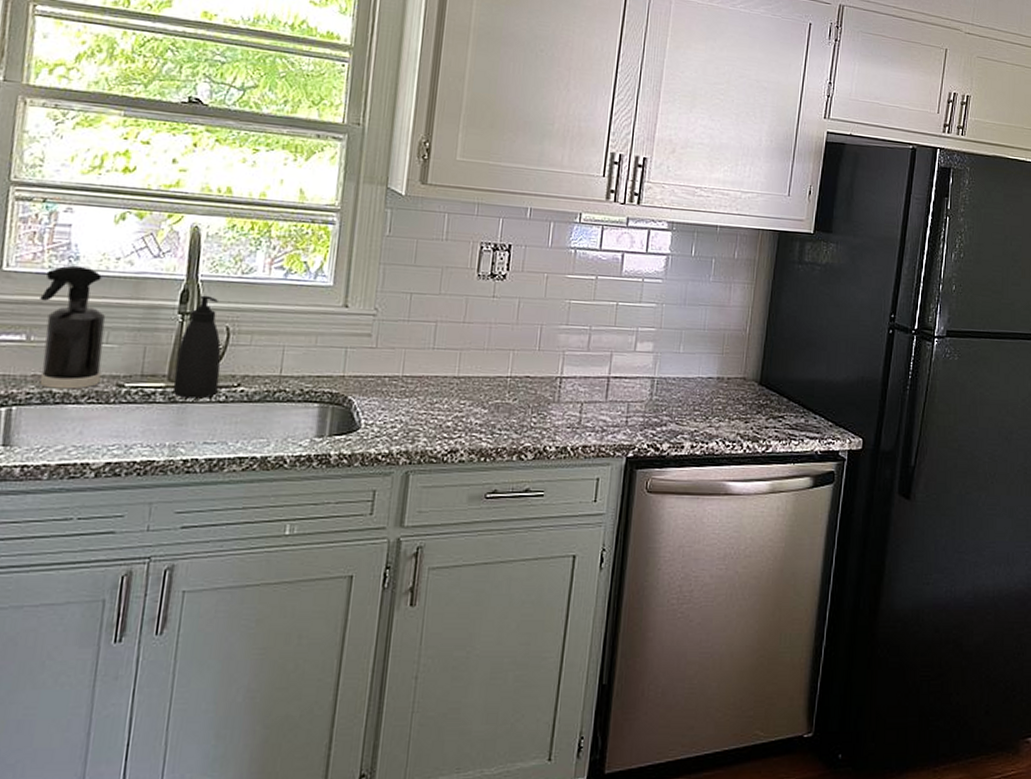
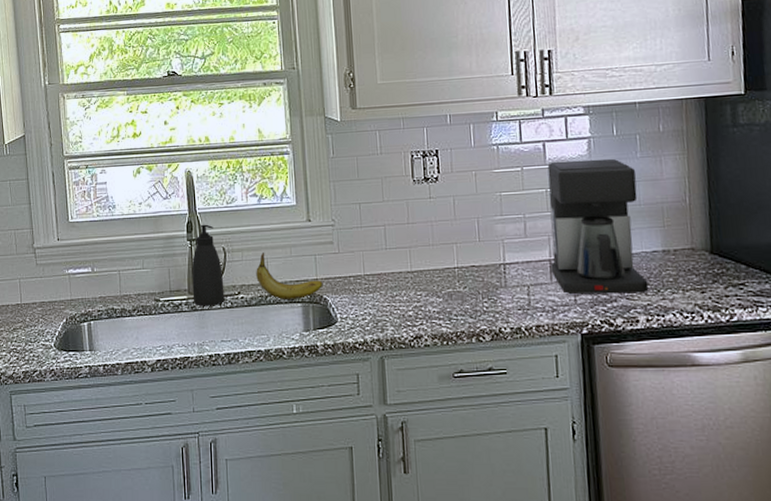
spray bottle: present [39,265,106,390] -> none [95,212,143,306]
fruit: none [265,338,351,398] -> present [256,253,323,299]
coffee maker: none [608,274,706,419] -> present [547,158,649,294]

